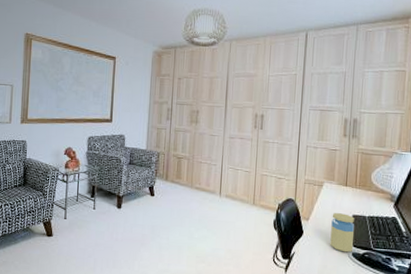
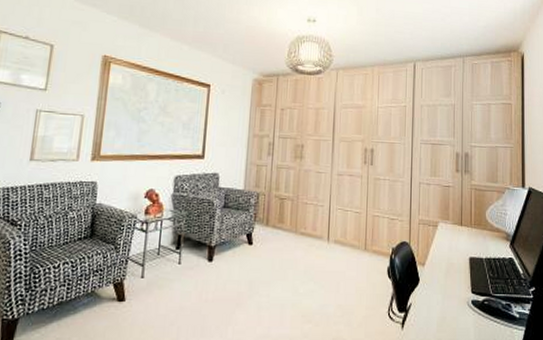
jar: present [330,213,355,253] -> none [448,256,473,300]

